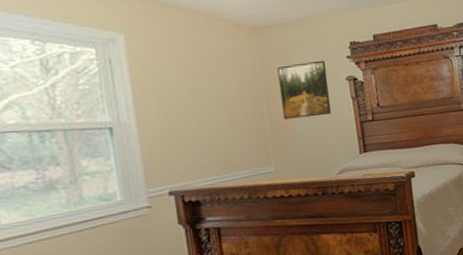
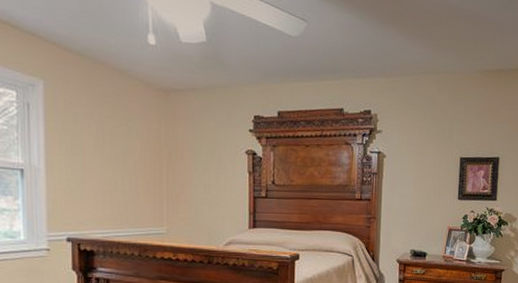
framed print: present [277,60,332,120] -> none [181,130,228,186]

